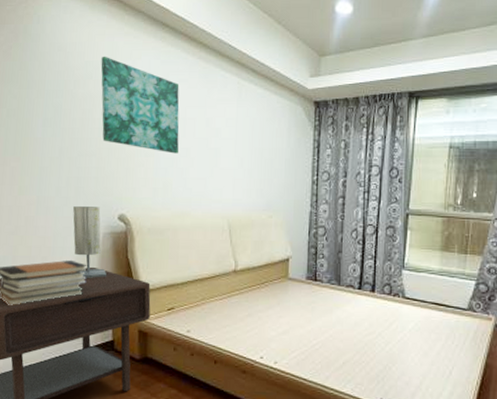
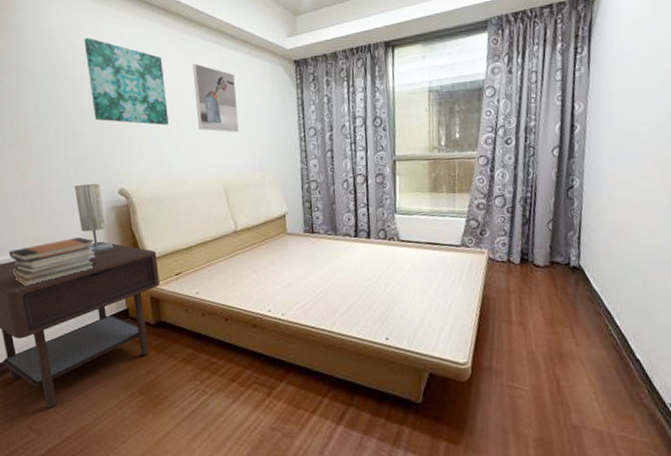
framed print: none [208,94,252,169] -> present [192,64,239,133]

